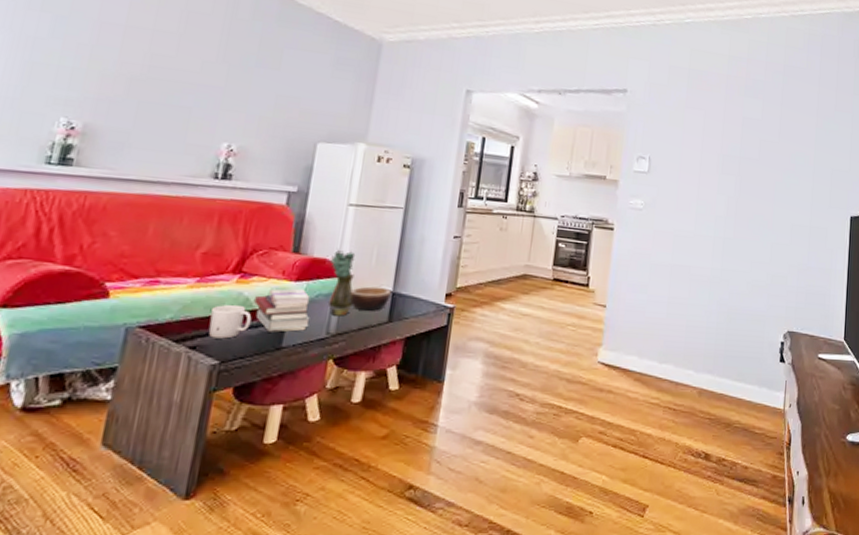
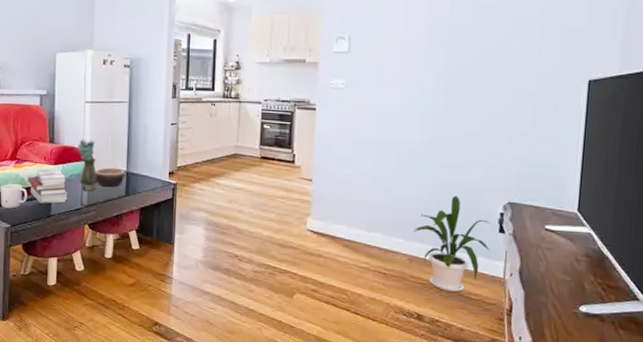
house plant: none [703,324,773,428] -> present [413,195,491,293]

